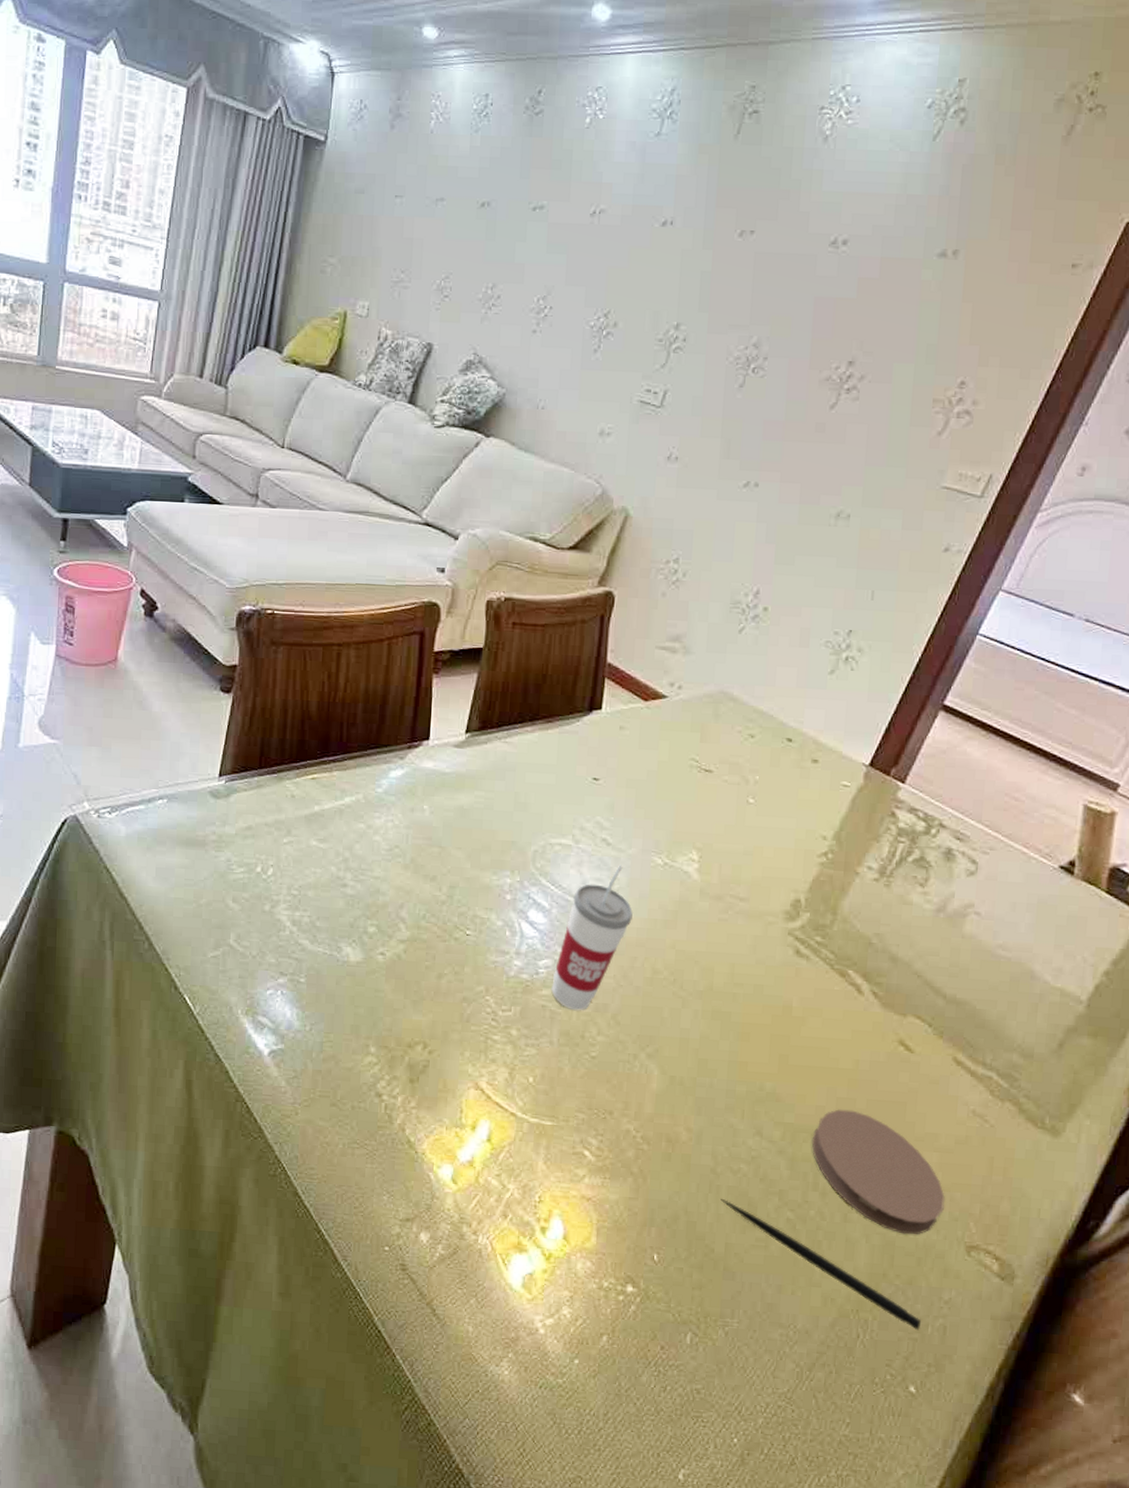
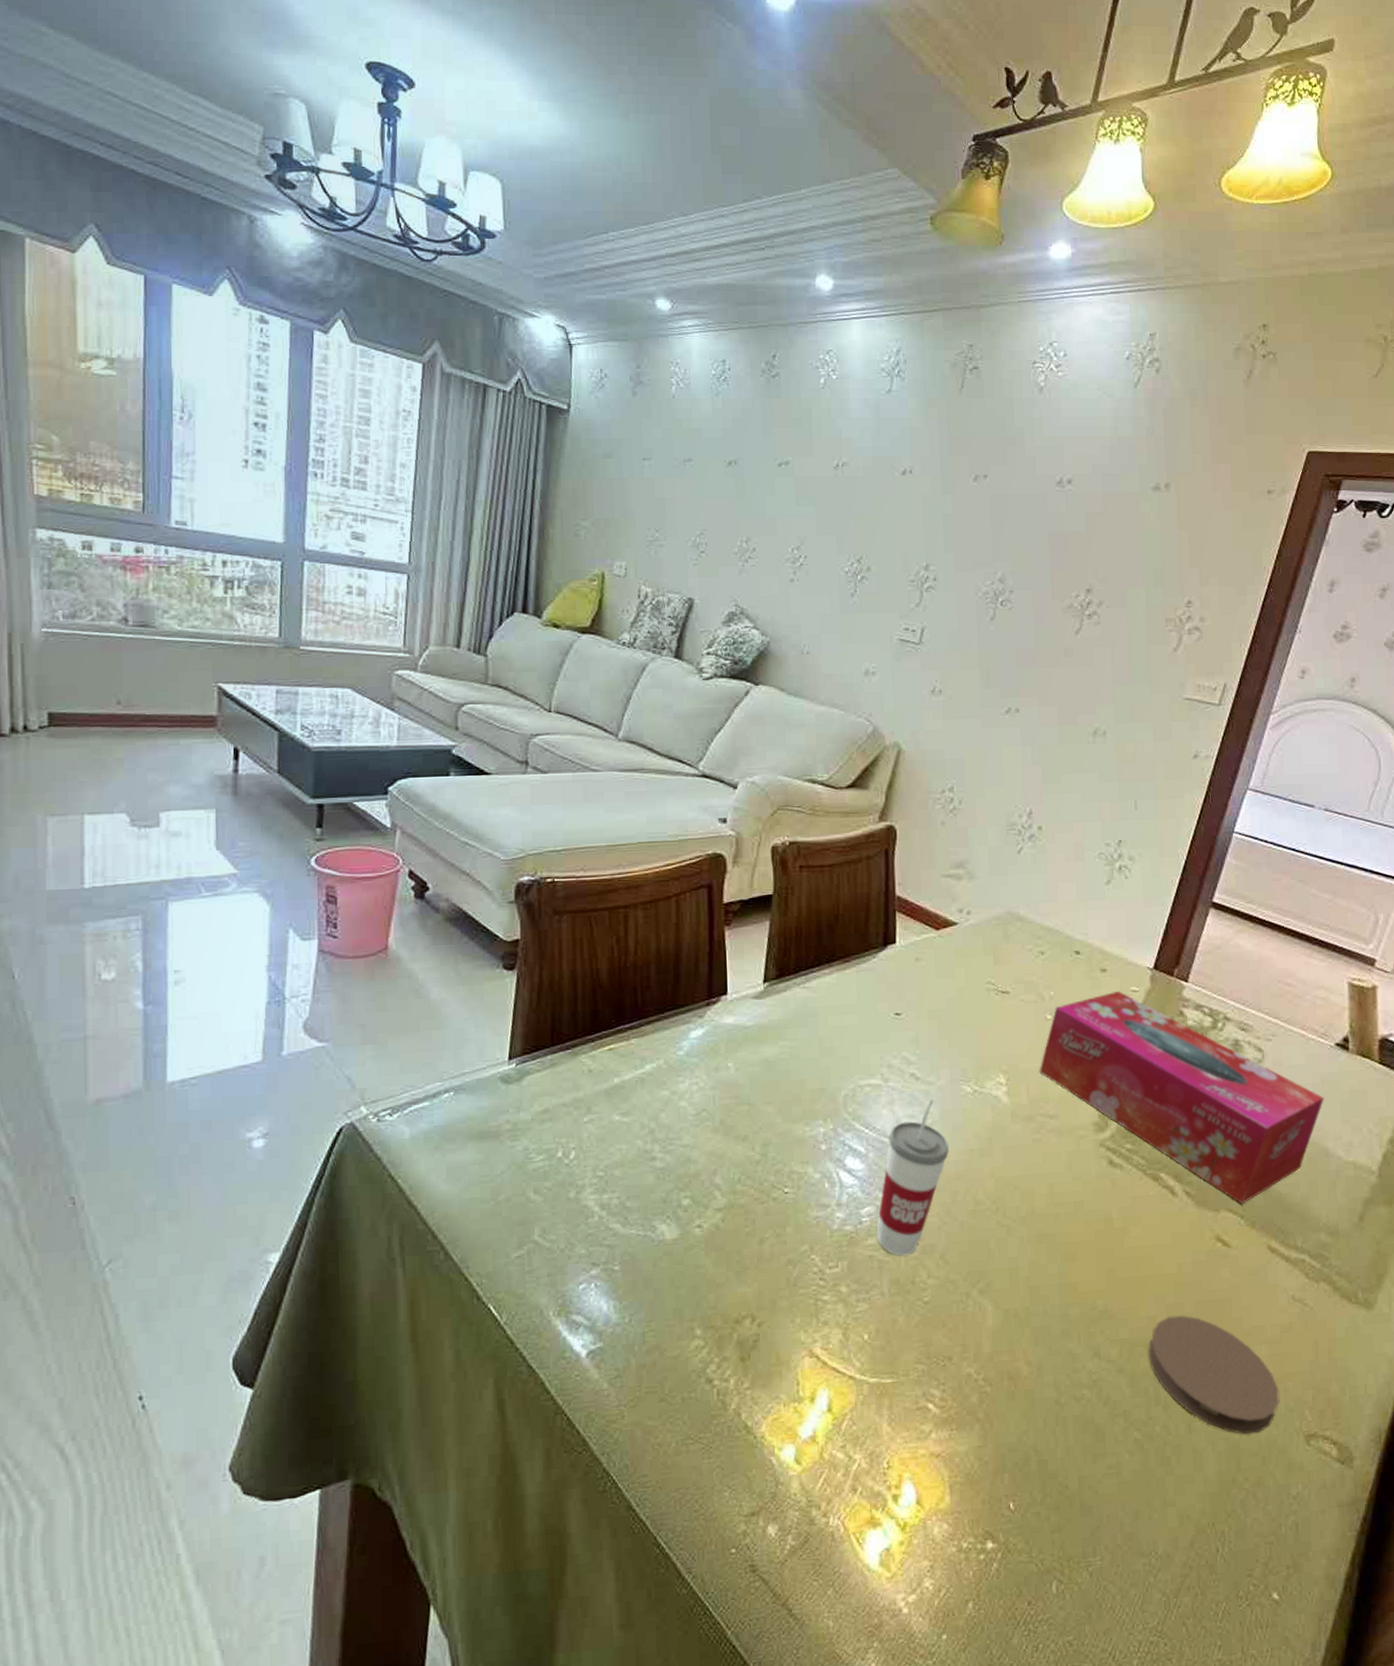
pen: present [721,1199,922,1331] -> none [1068,1430,1275,1533]
tissue box: none [734,783,1038,1013] -> present [1039,990,1324,1205]

